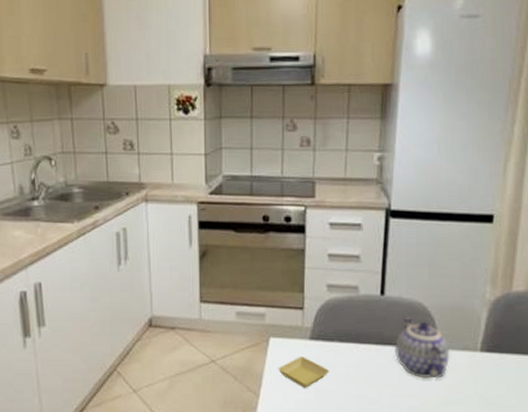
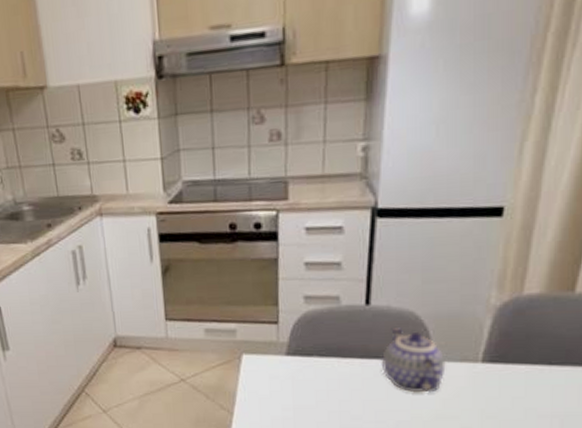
saucer: present [278,357,330,388] -> none [252,373,309,405]

